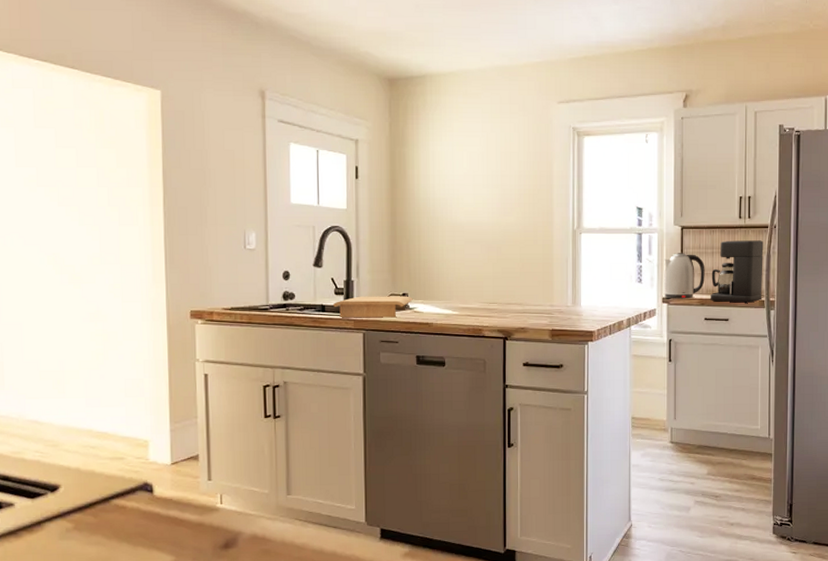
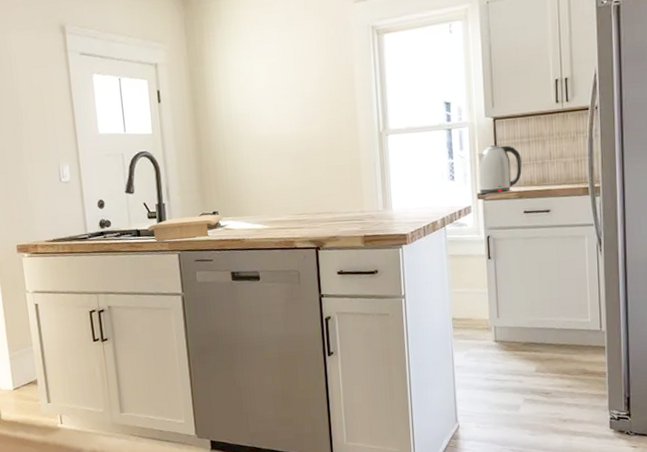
coffee maker: present [710,240,764,303] -> none [528,123,586,193]

